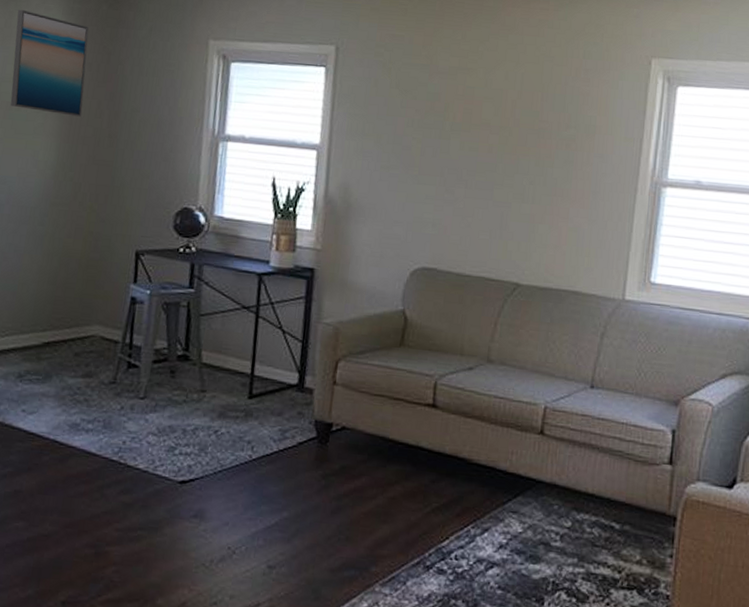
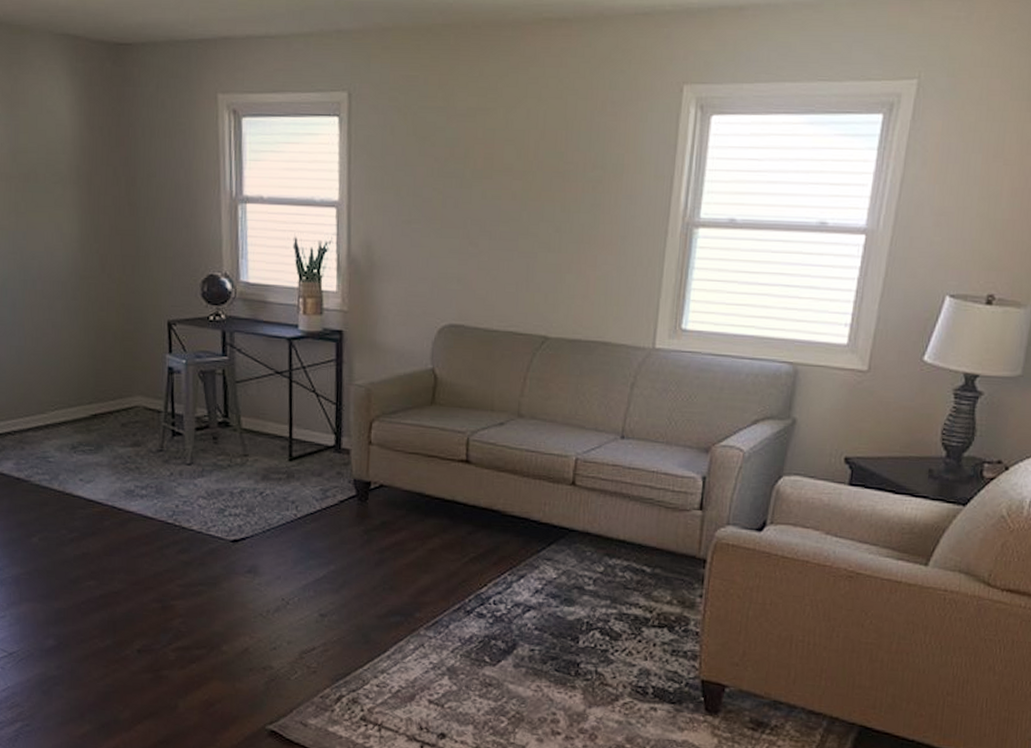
wall art: present [10,9,89,117] -> none [21,72,99,185]

